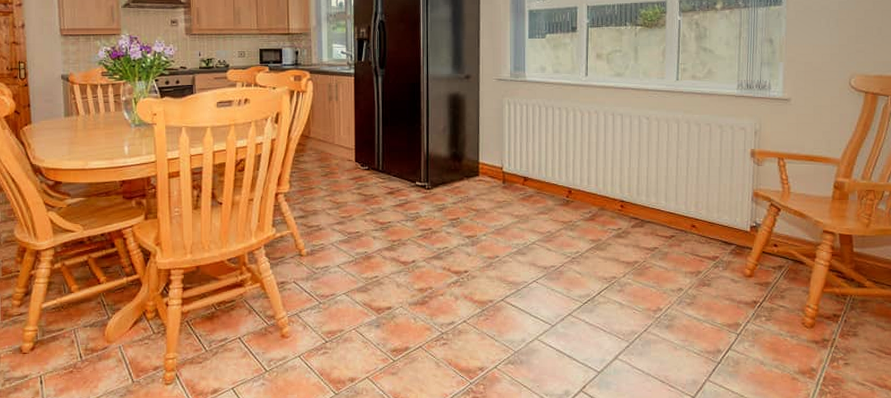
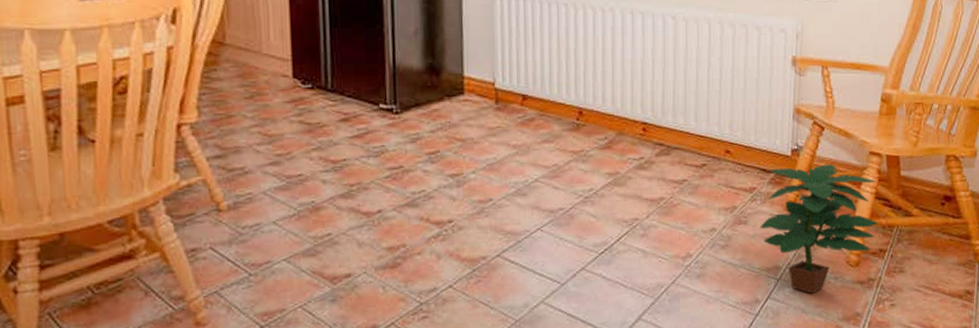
potted plant: none [722,239,832,349] -> present [760,164,878,294]

